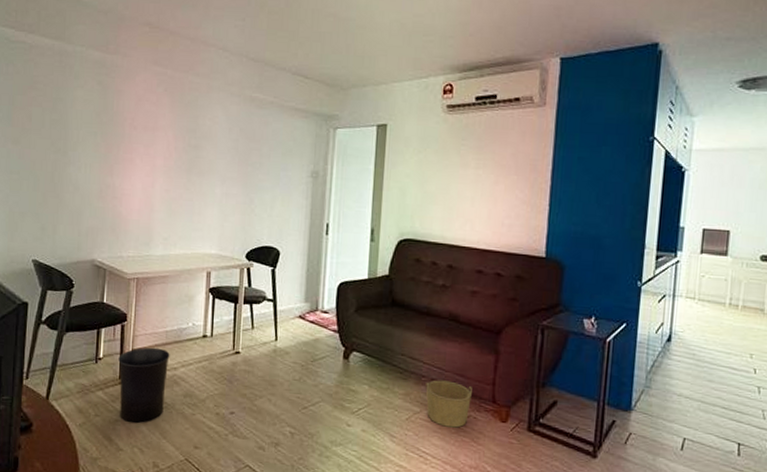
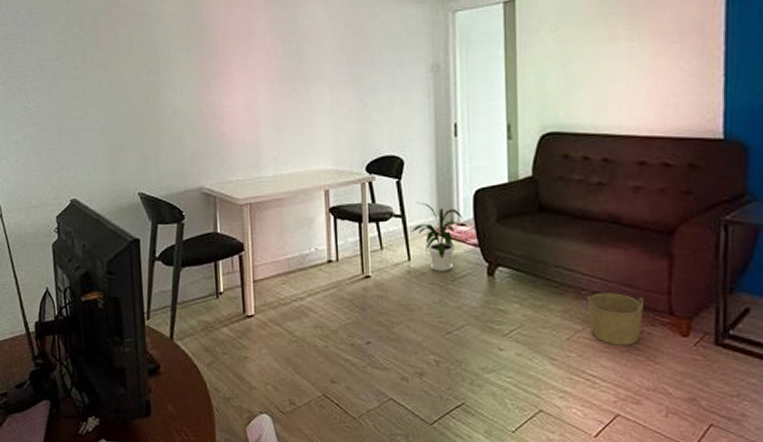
waste bin: present [118,347,170,423] -> none [240,277,295,359]
house plant: none [280,289,327,353] -> present [411,202,464,271]

